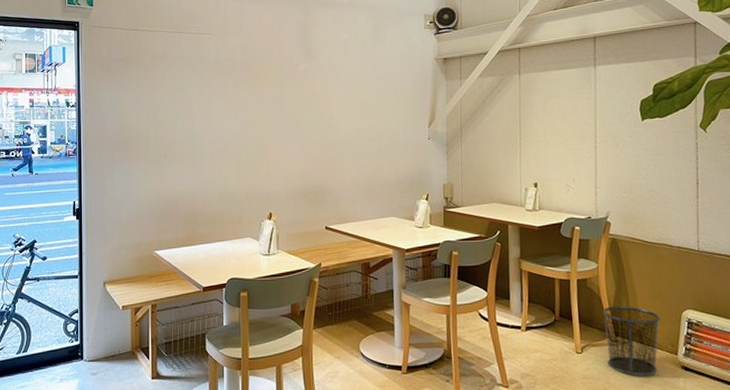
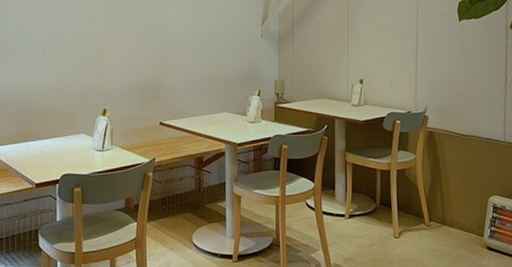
waste bin: present [602,306,661,376] -> none [419,193,470,257]

